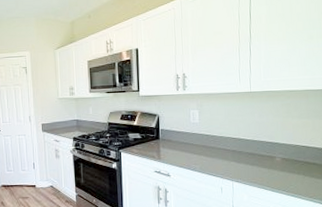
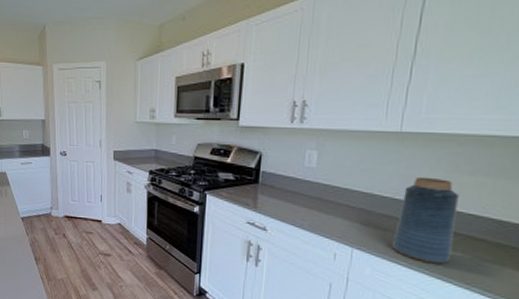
vase: none [258,122,297,186] -> present [392,176,459,264]

